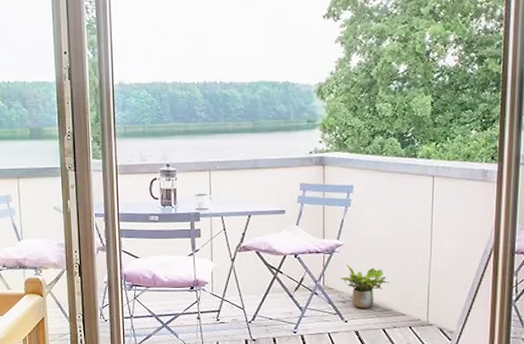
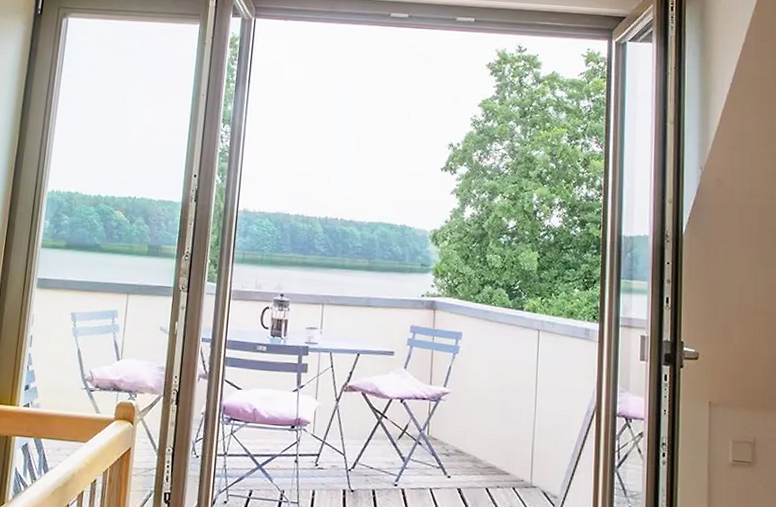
potted plant: present [340,265,389,308] -> none [445,415,494,464]

